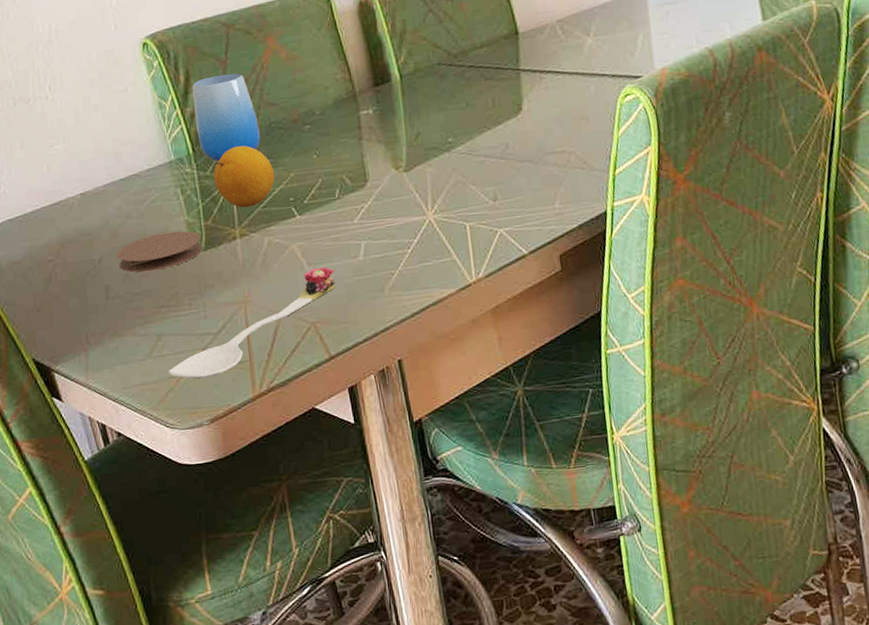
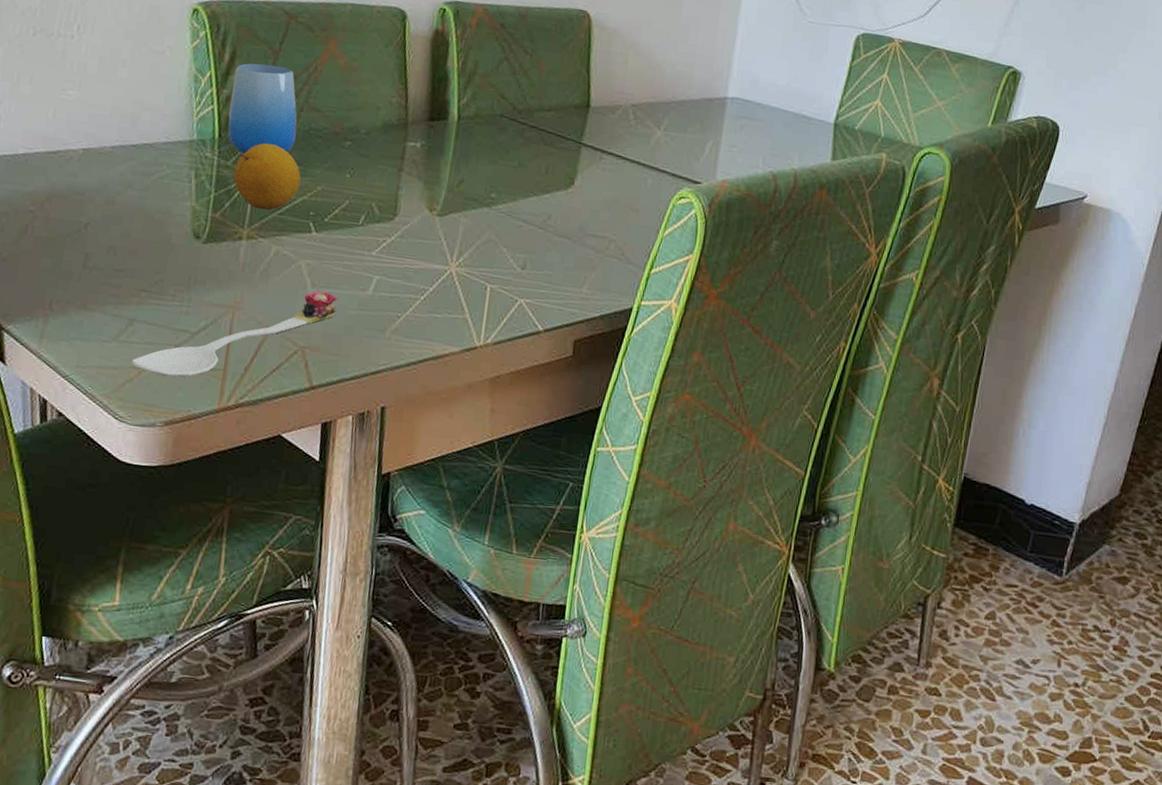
coaster: present [116,231,203,273] -> none [106,212,204,252]

